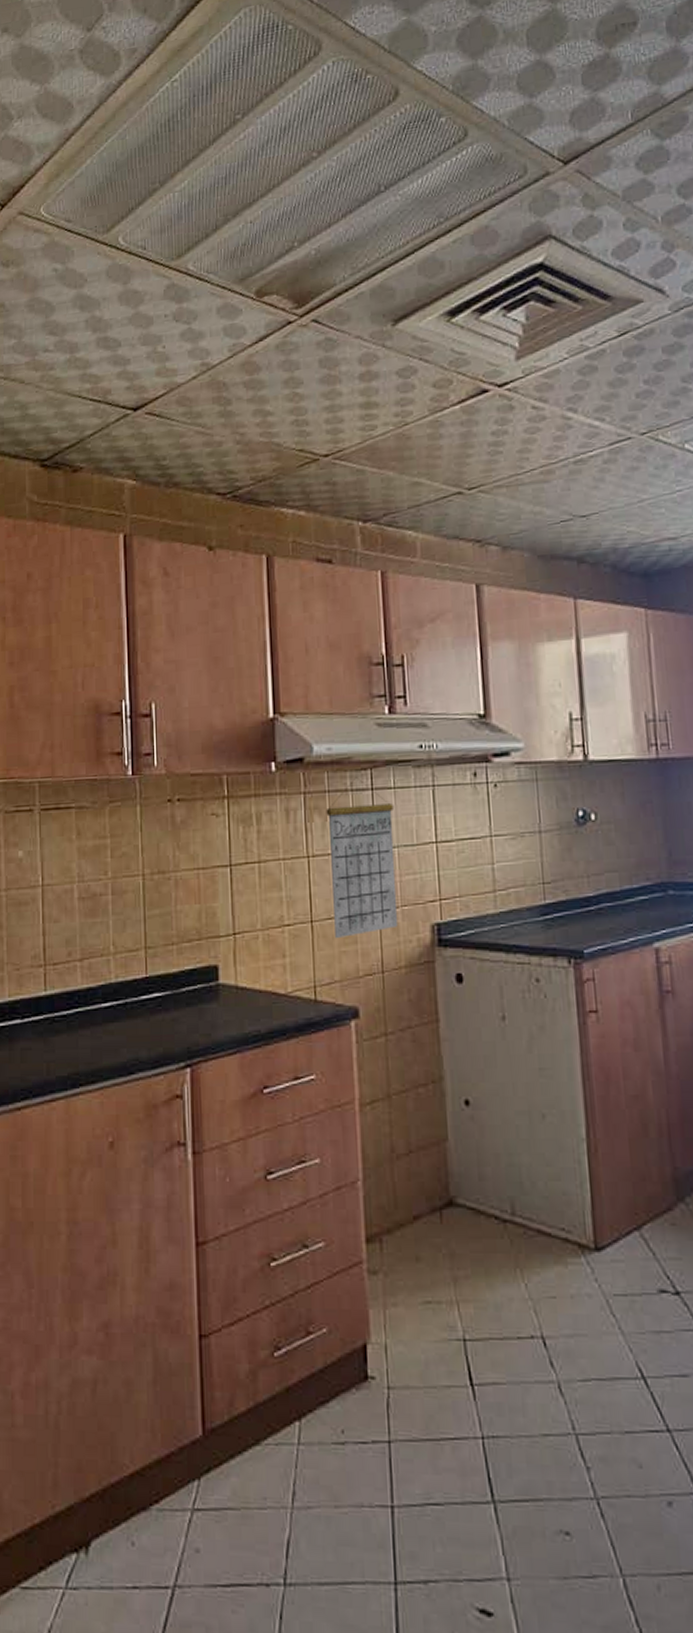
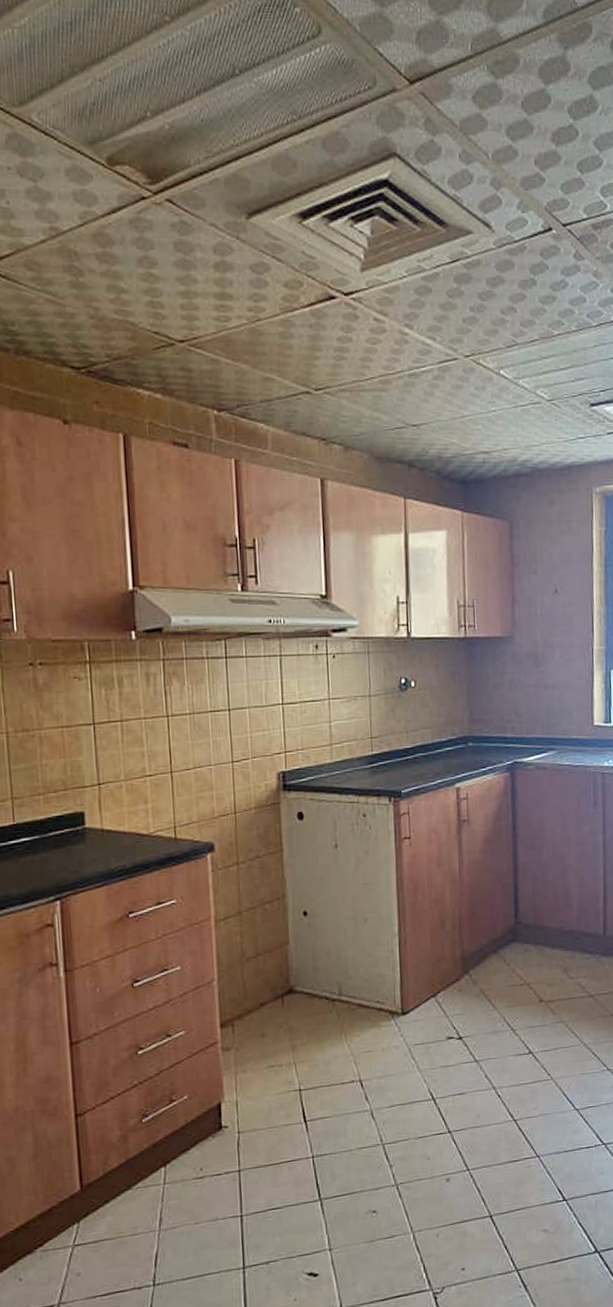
calendar: present [326,777,399,939] -> none [183,646,249,787]

